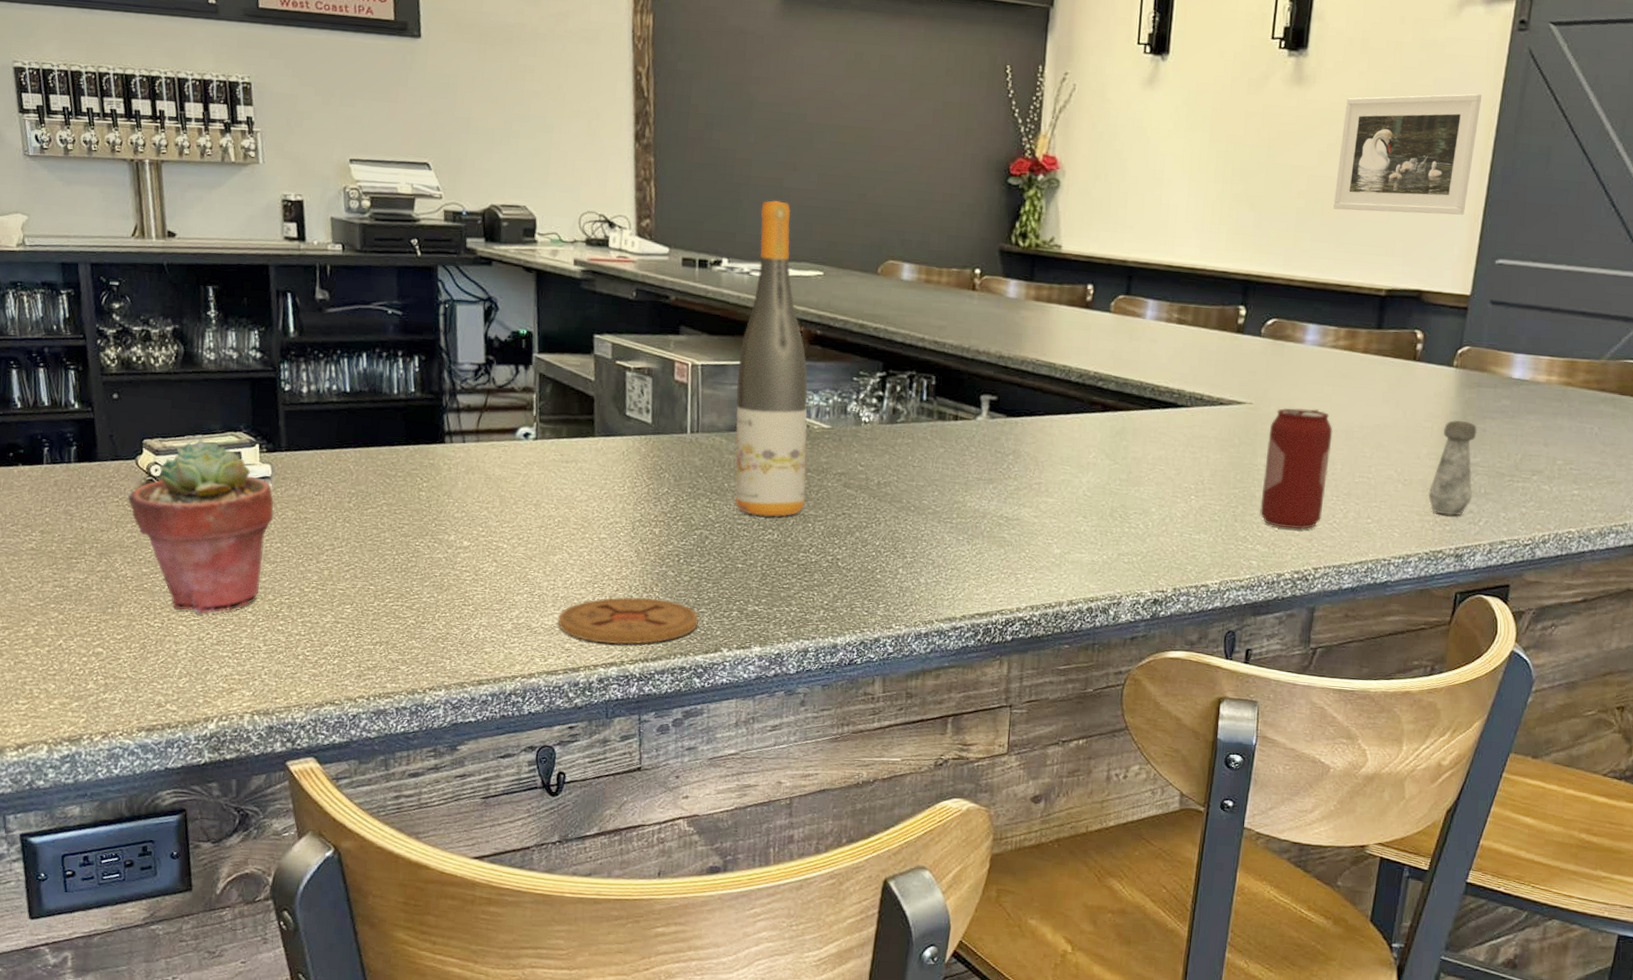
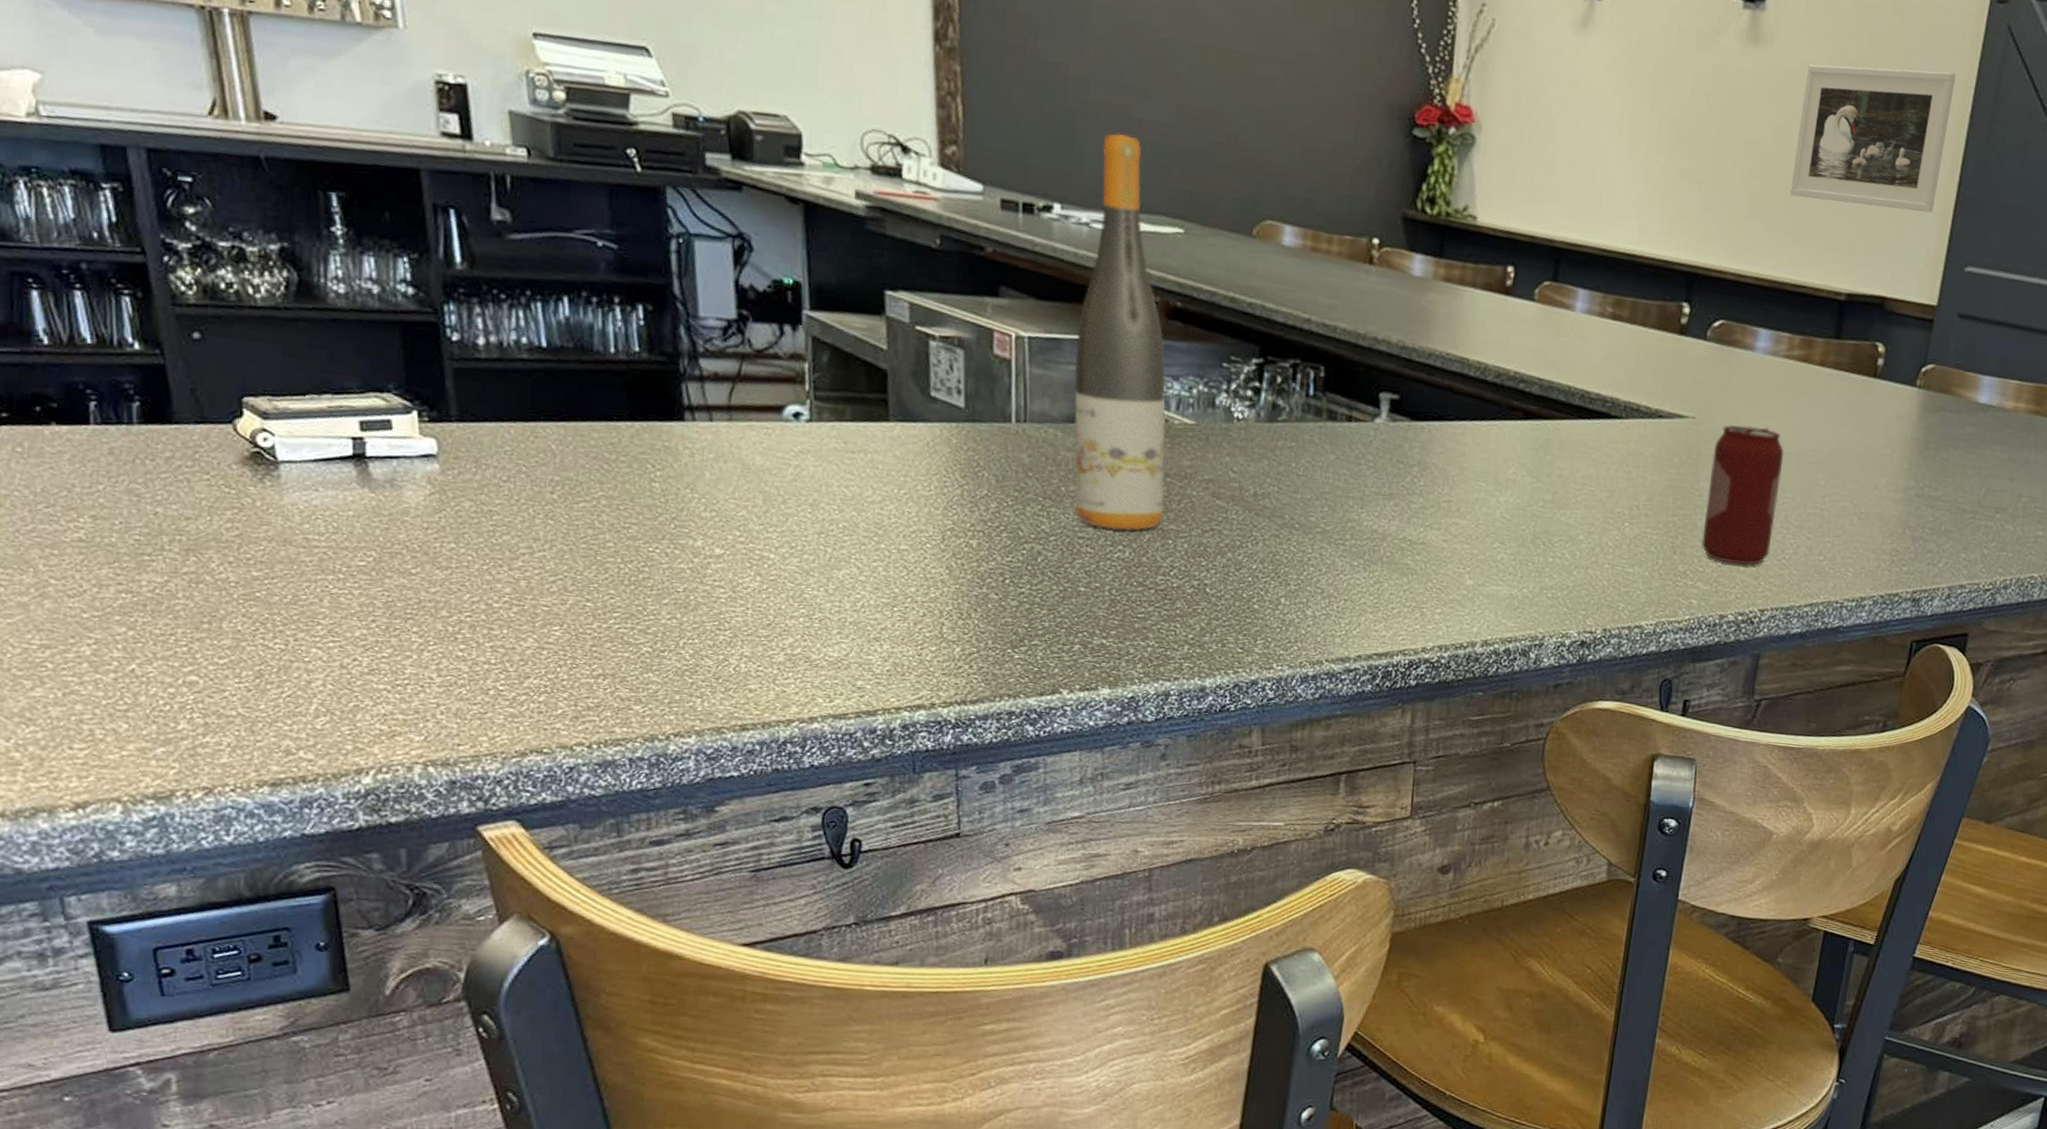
potted succulent: present [127,439,274,614] -> none [223,400,444,633]
coaster: present [558,597,699,645] -> none [846,624,1031,683]
salt shaker: present [1428,420,1478,516] -> none [1885,447,1940,555]

